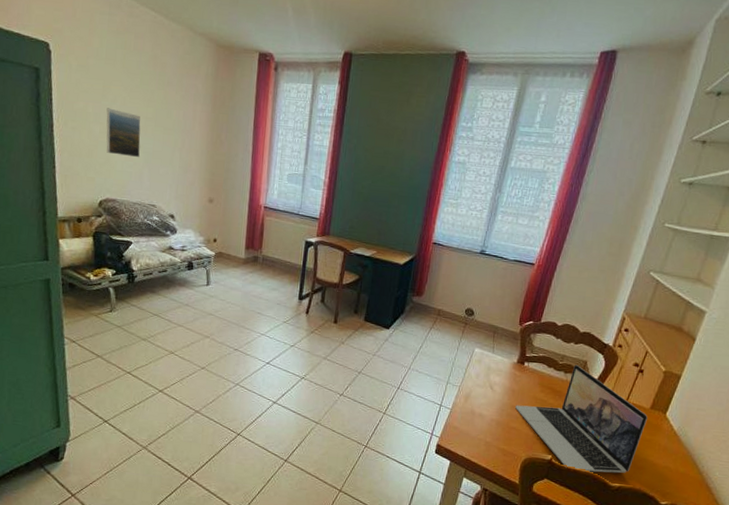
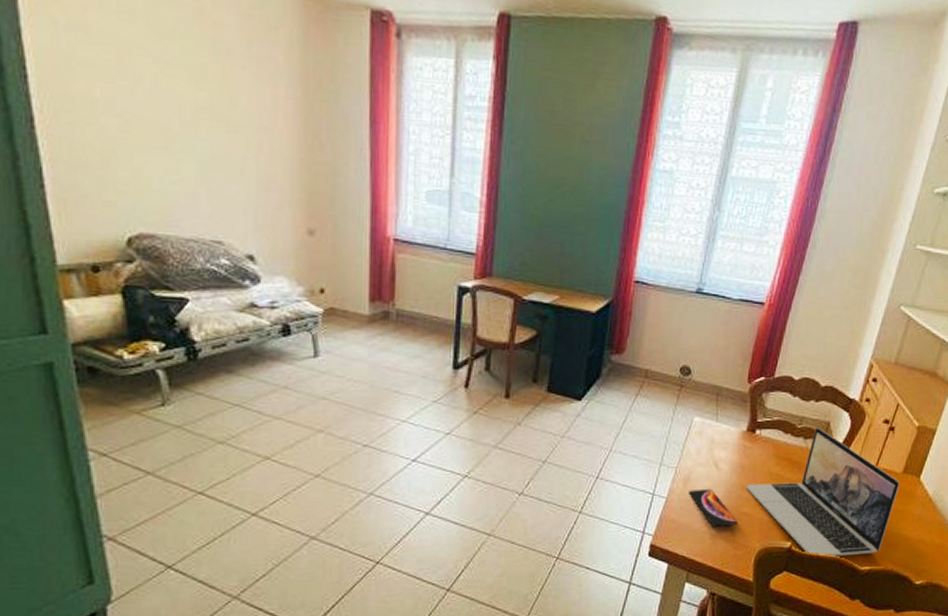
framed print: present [106,108,141,158] -> none [126,91,191,170]
smartphone: none [468,405,508,437] -> present [687,488,739,528]

